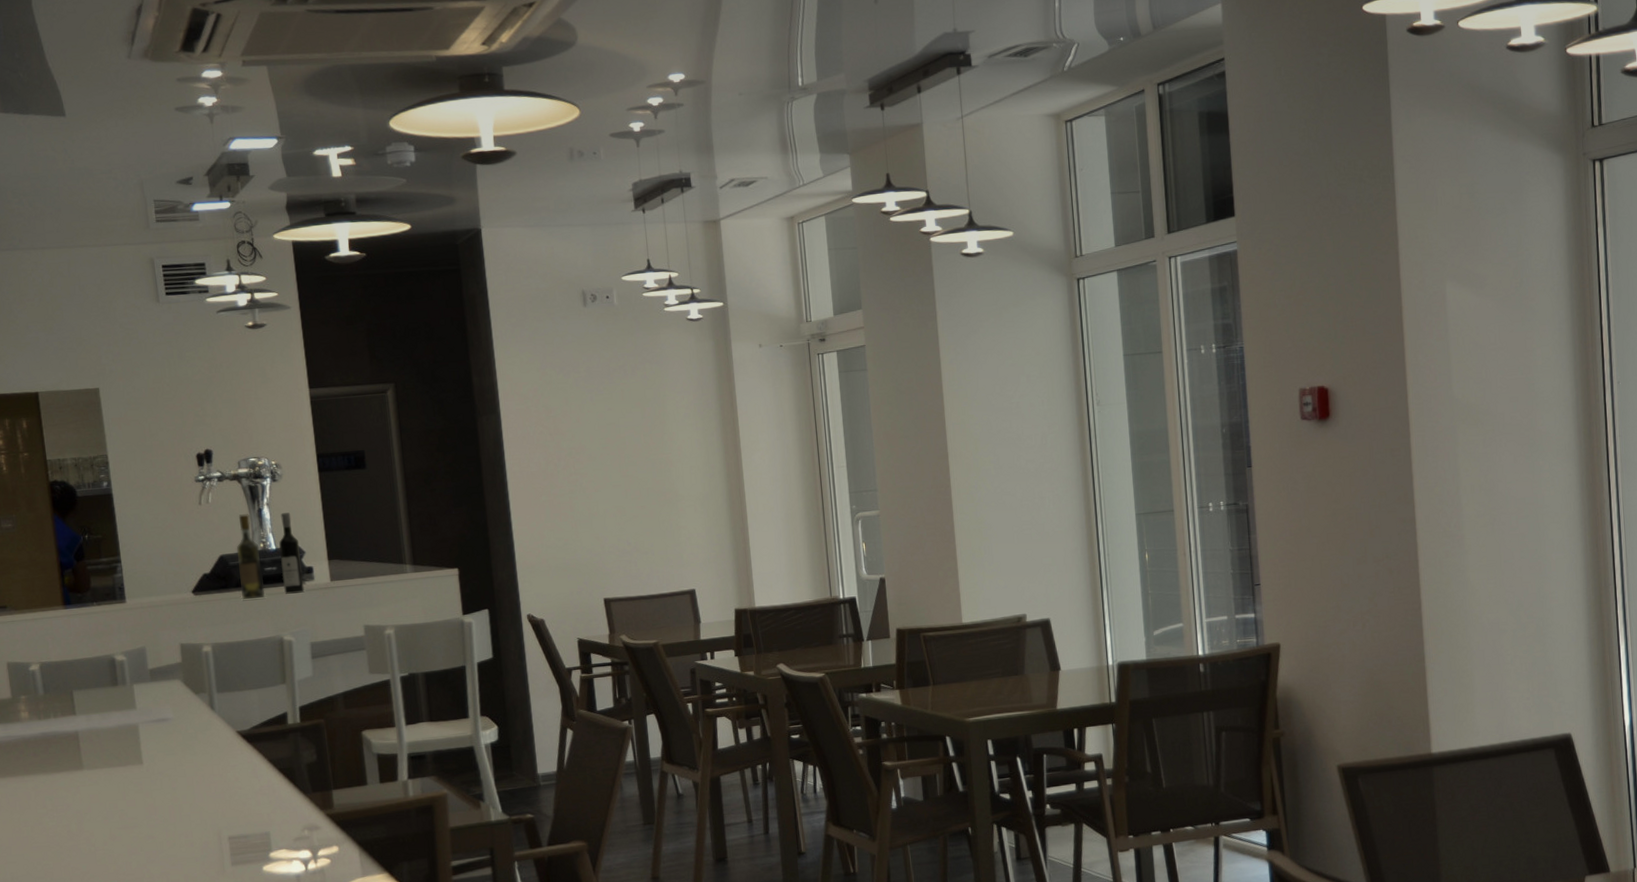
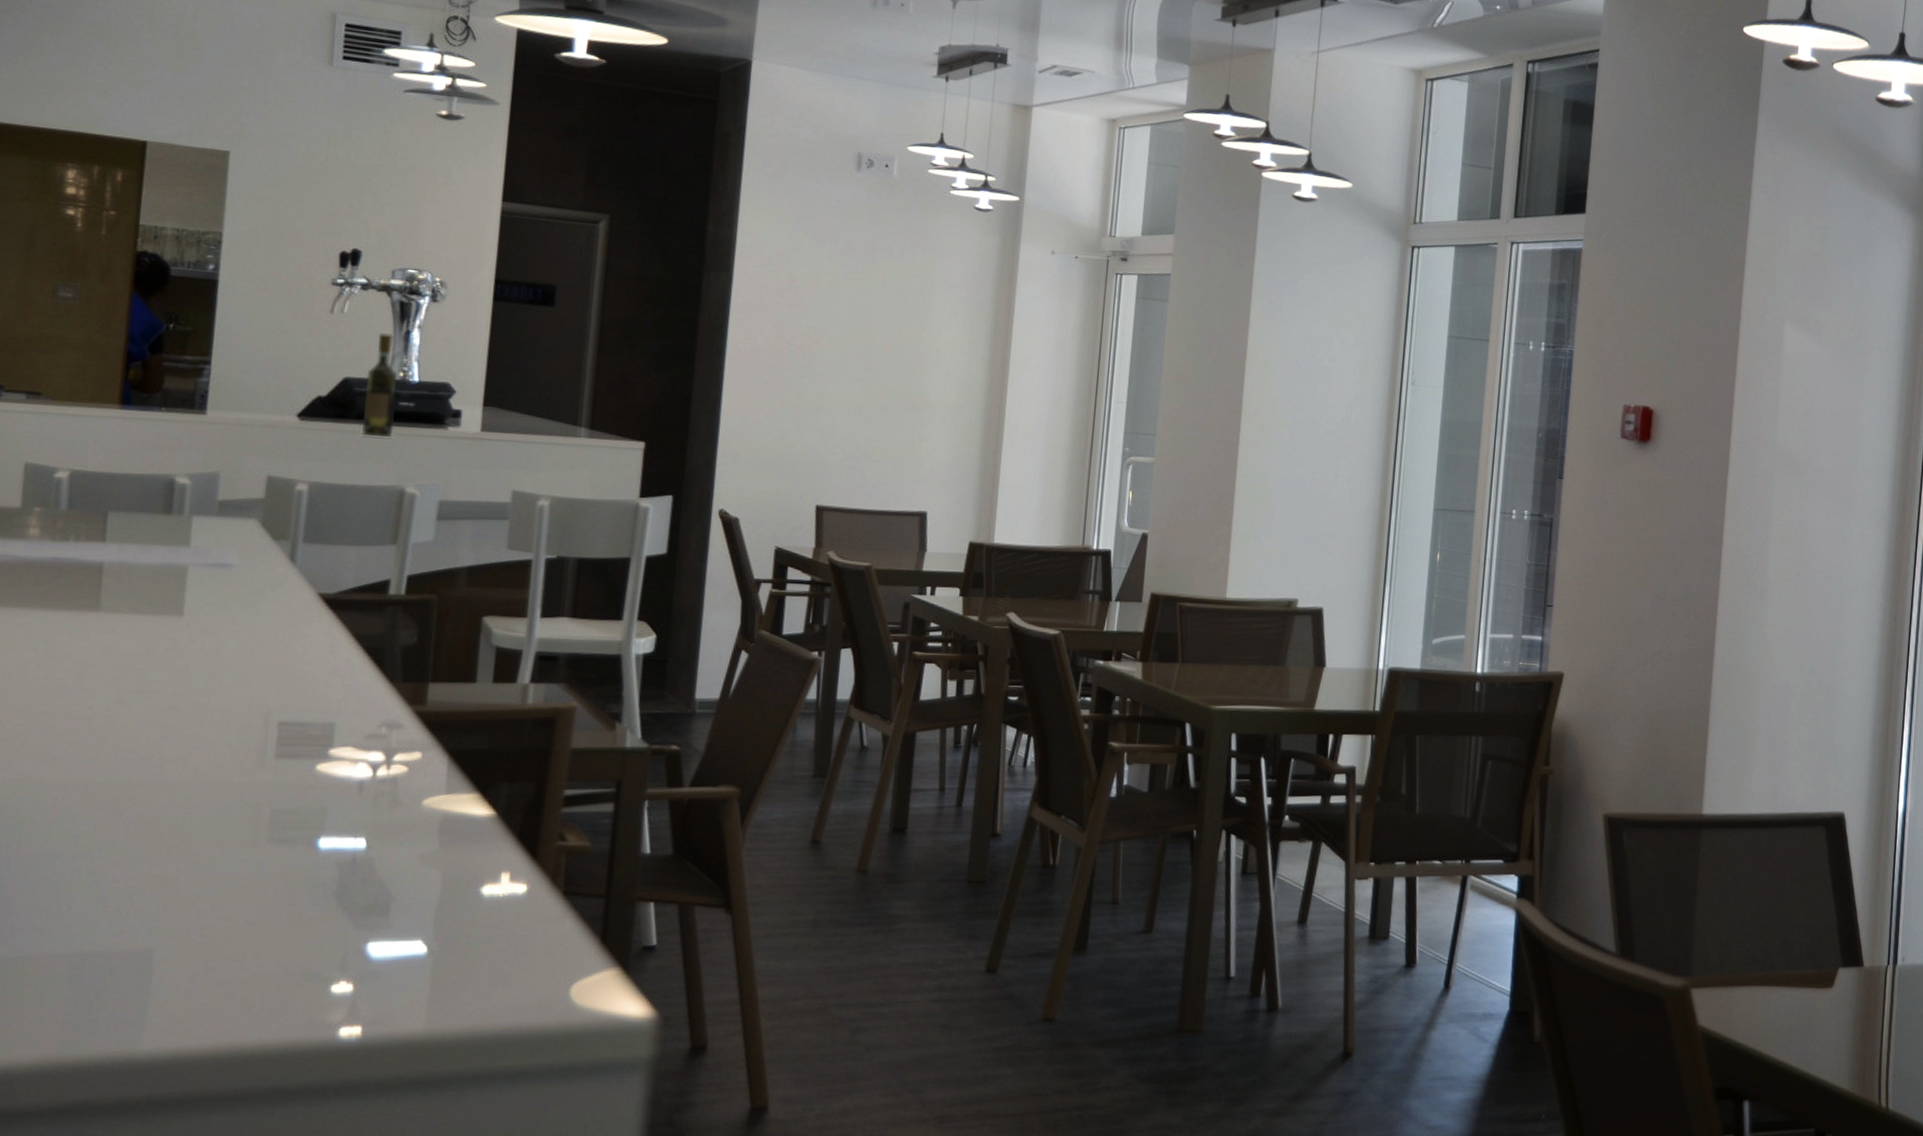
bottle: present [279,512,304,594] -> none [418,341,451,439]

